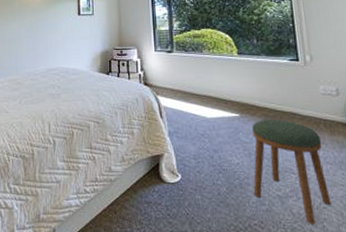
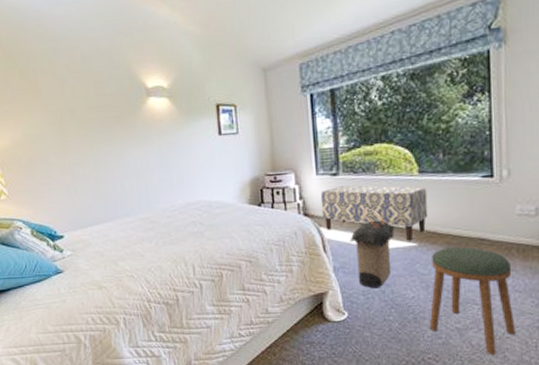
bench: none [158,62,247,112] -> present [320,185,428,241]
laundry hamper: none [182,81,220,152] -> present [350,207,394,288]

